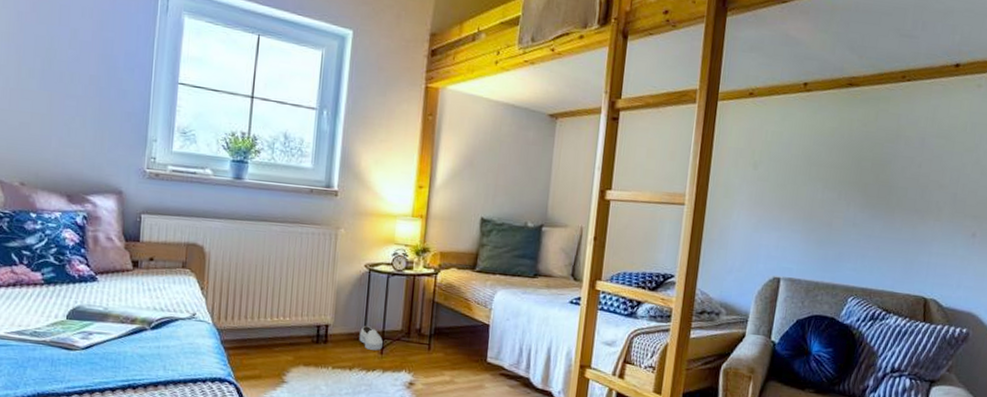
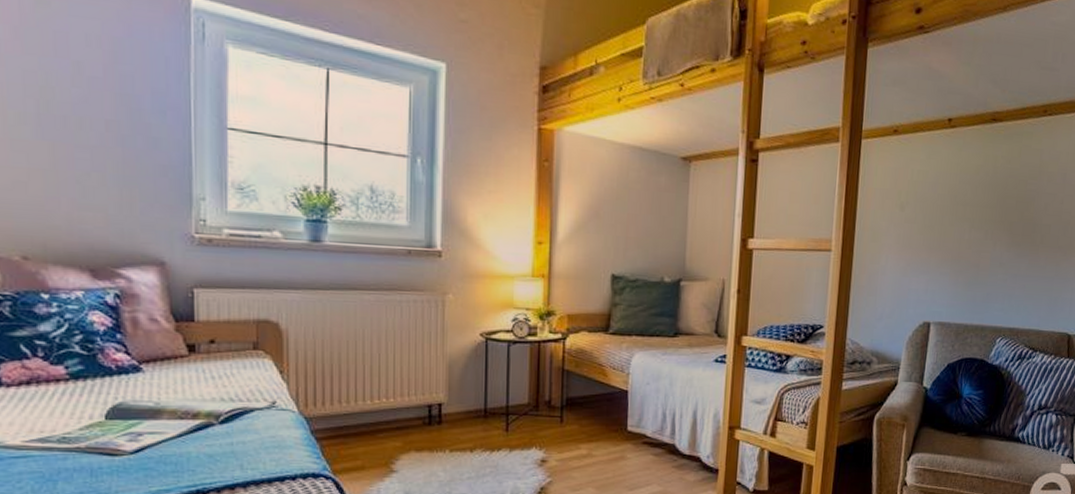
shoe: present [359,325,383,350] -> none [479,400,507,428]

